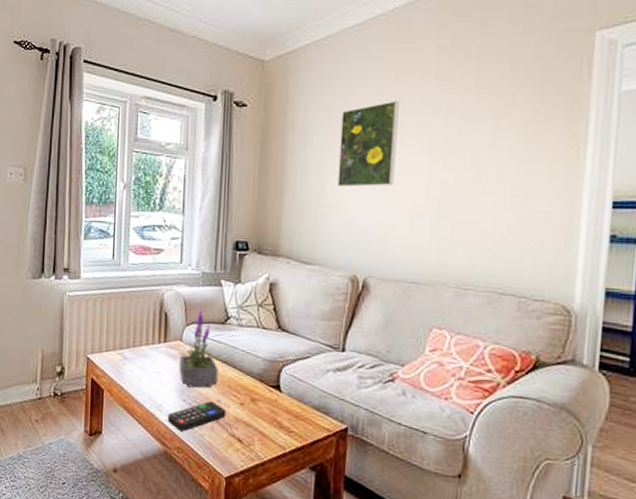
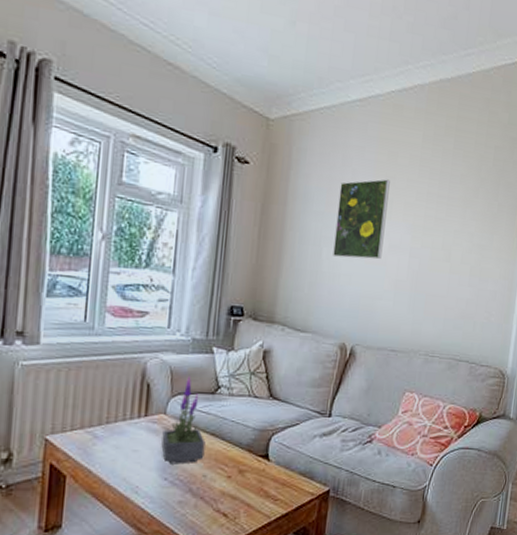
remote control: present [167,401,226,432] -> none [145,477,212,513]

